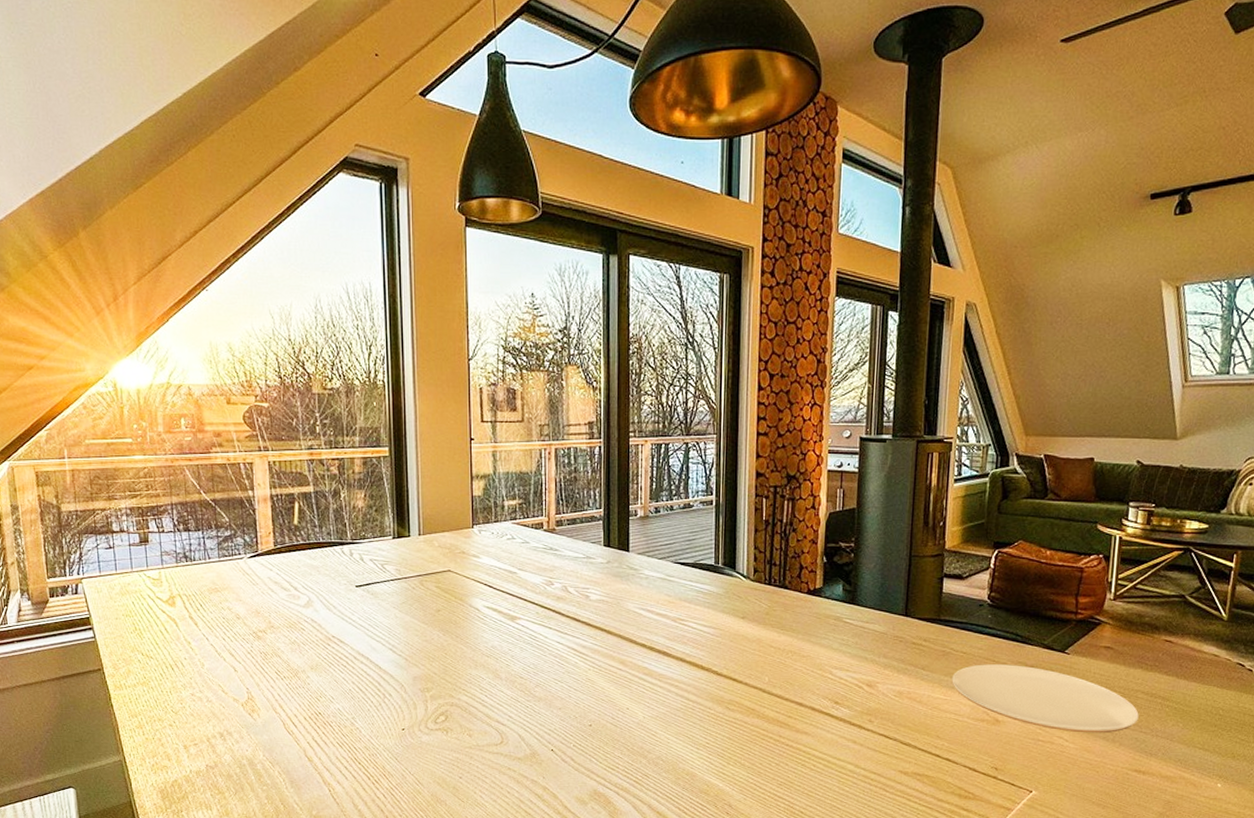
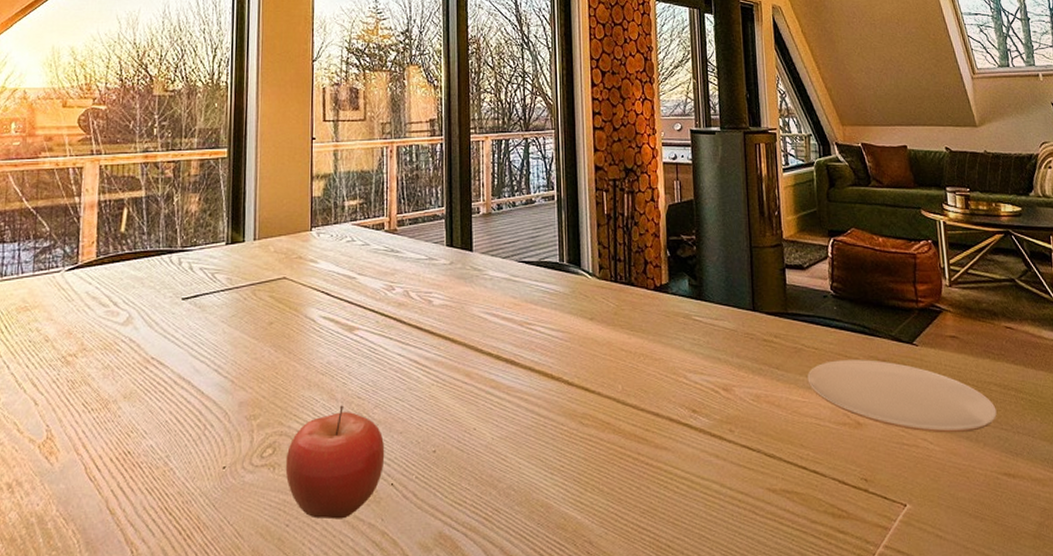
fruit: none [457,683,546,775] -> present [285,405,385,520]

